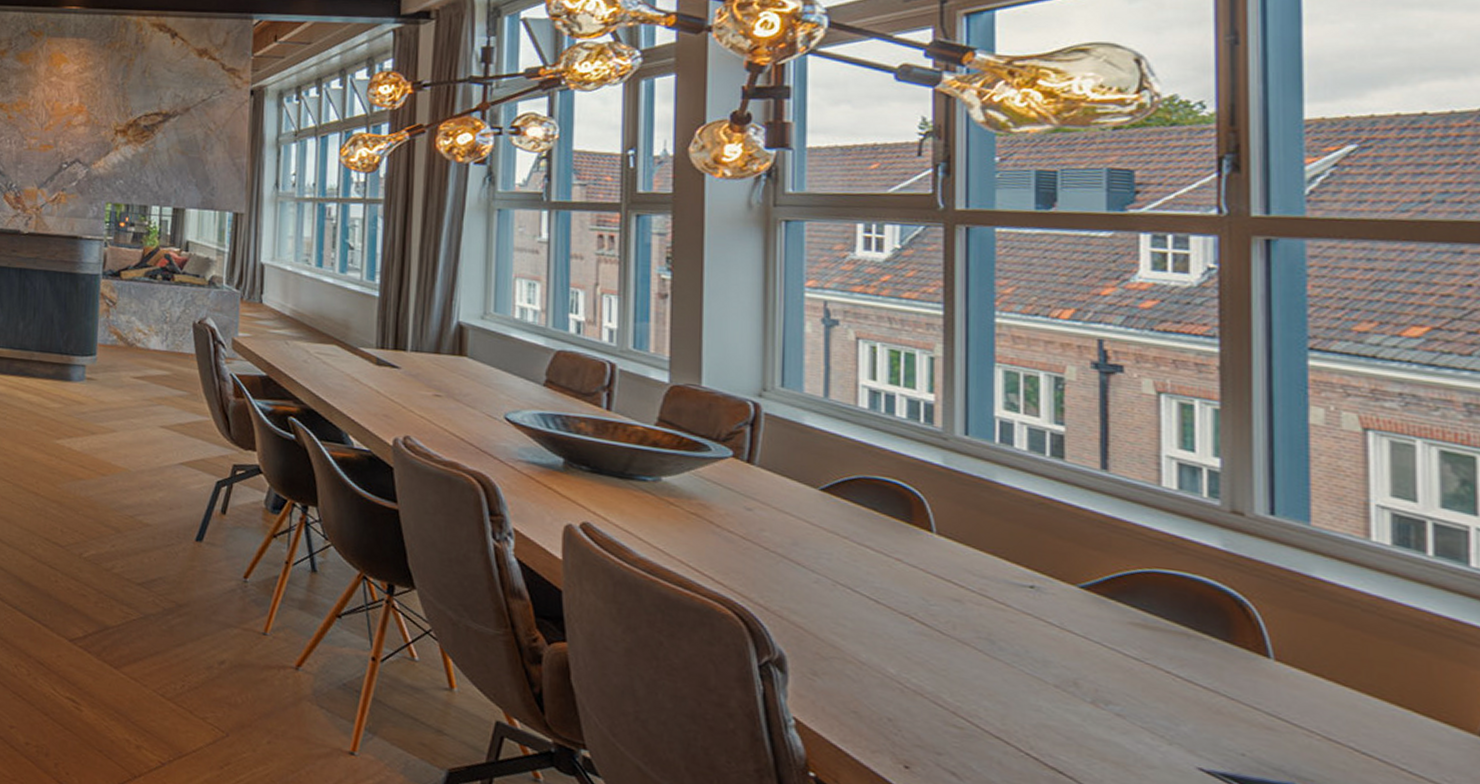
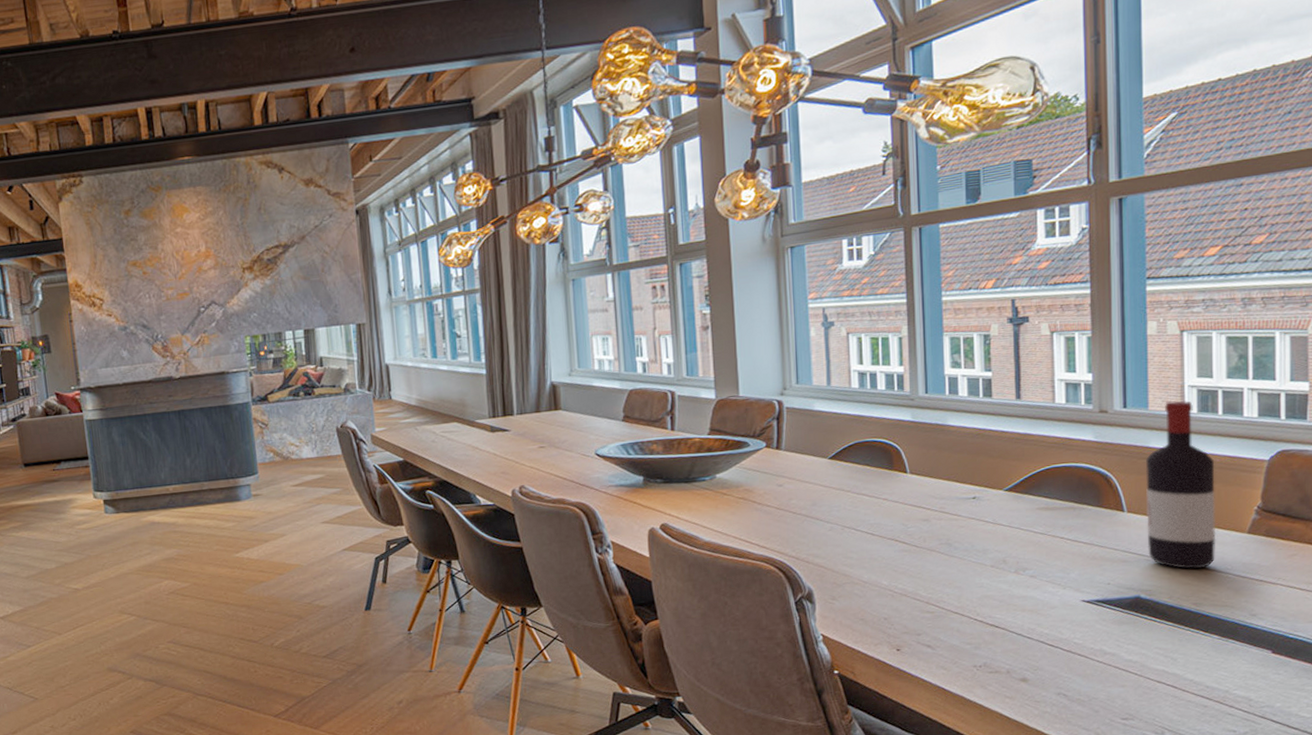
wine bottle: none [1306,520,1425,771] -> present [1146,400,1216,569]

